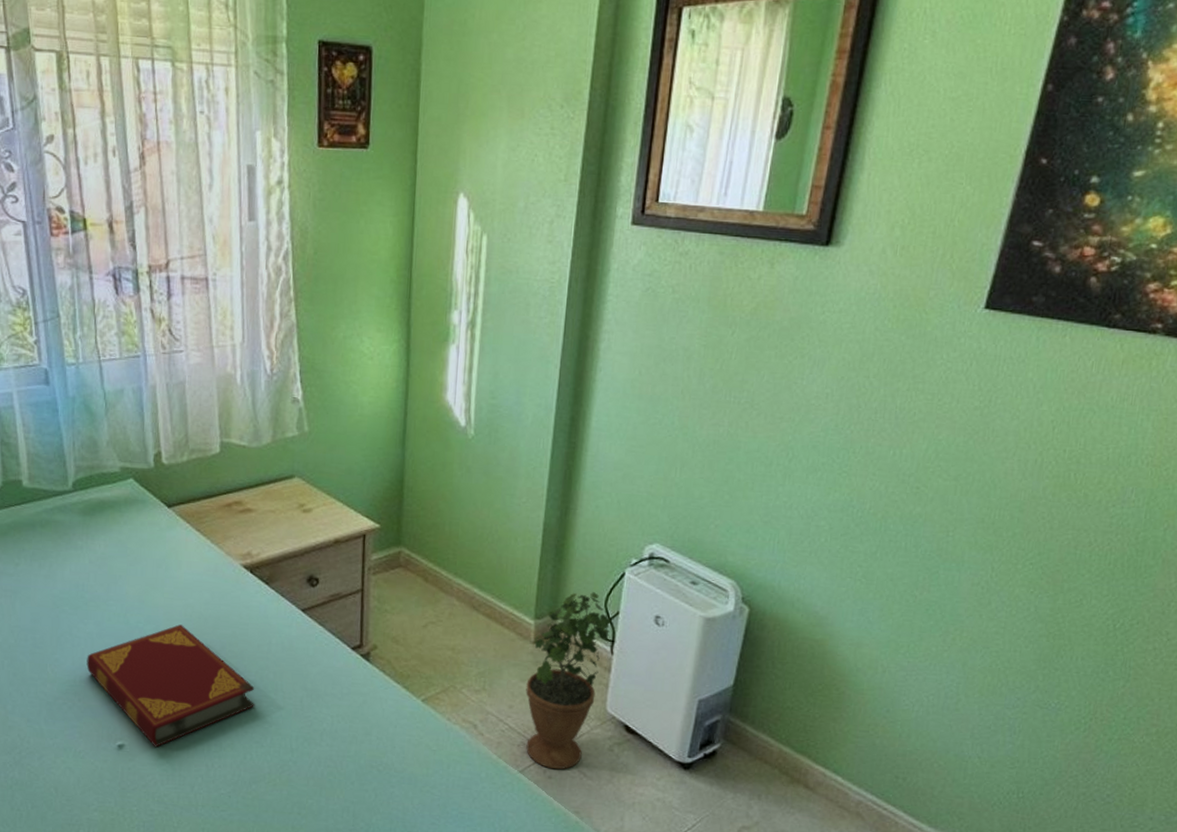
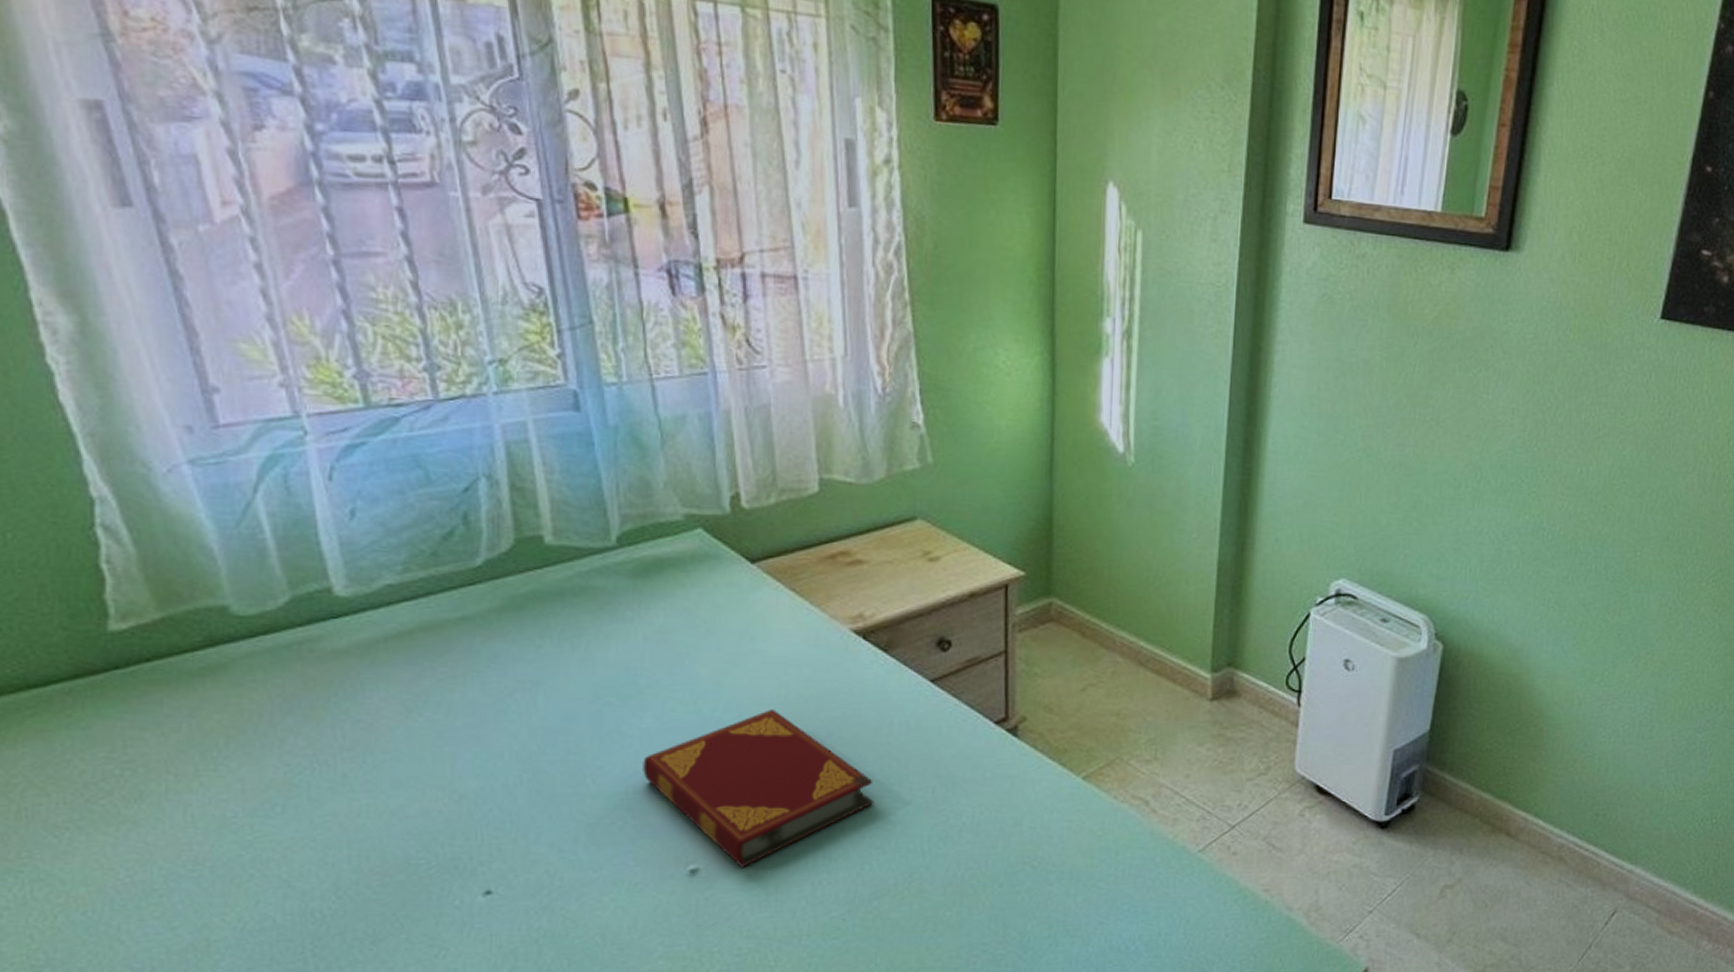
potted plant: present [526,592,612,770] -> none [1204,637,1297,844]

